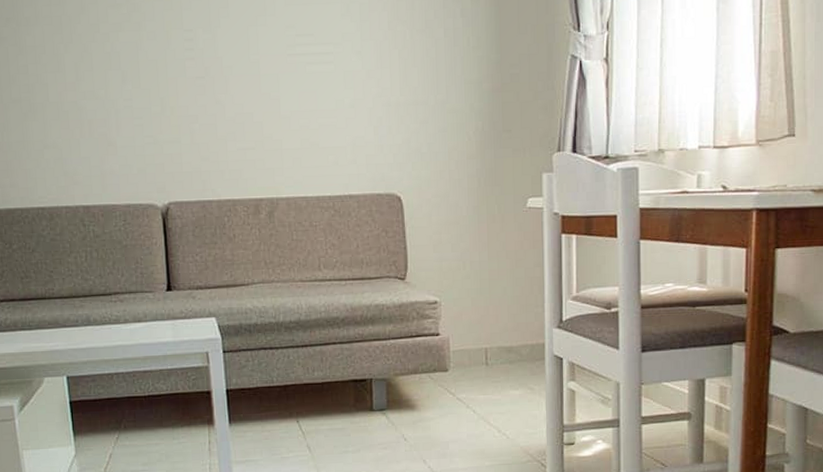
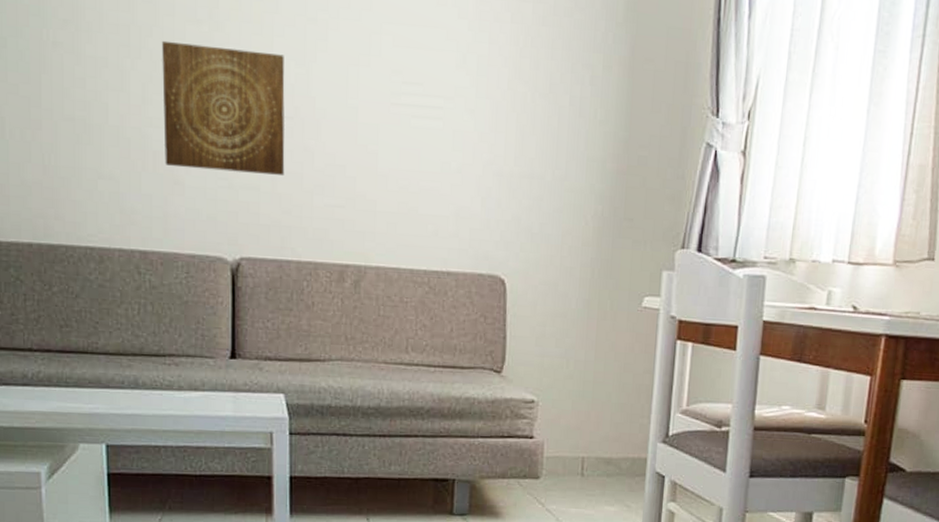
wall art: none [89,24,201,131] -> present [162,40,285,175]

